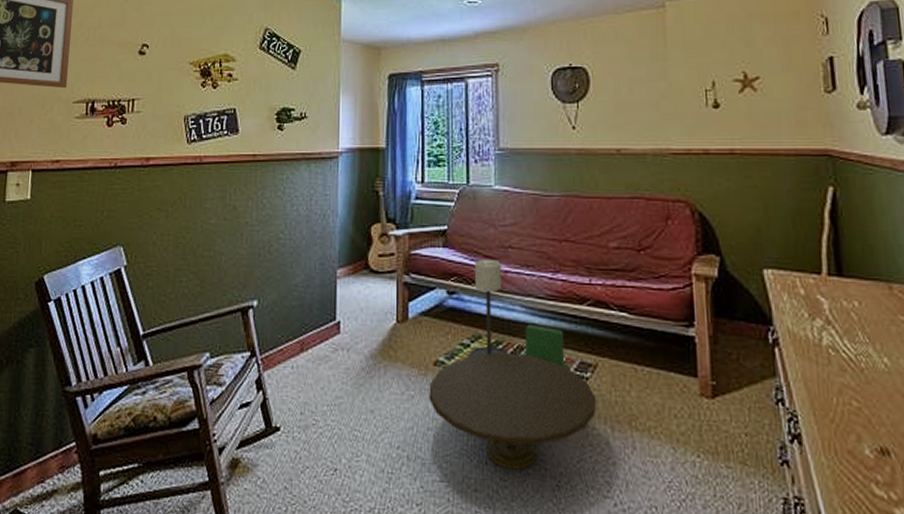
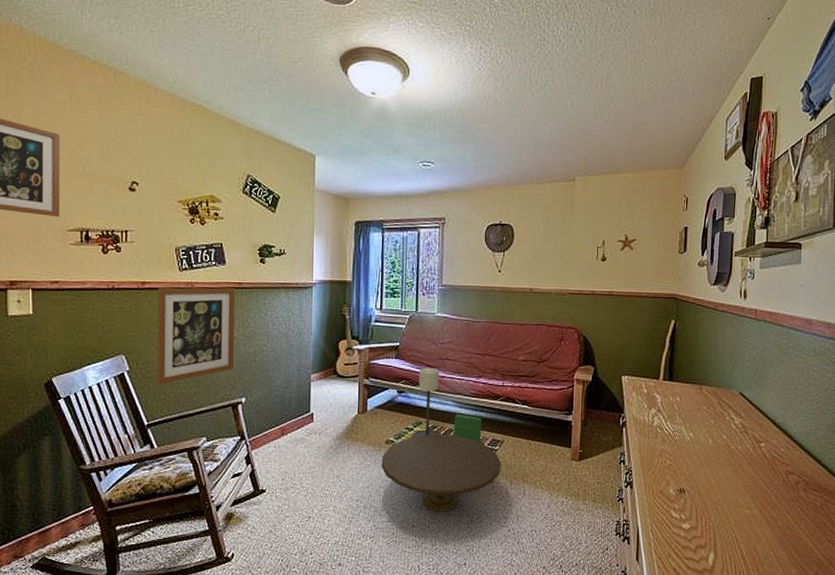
wall art: none [156,161,249,283] -> present [157,287,236,385]

